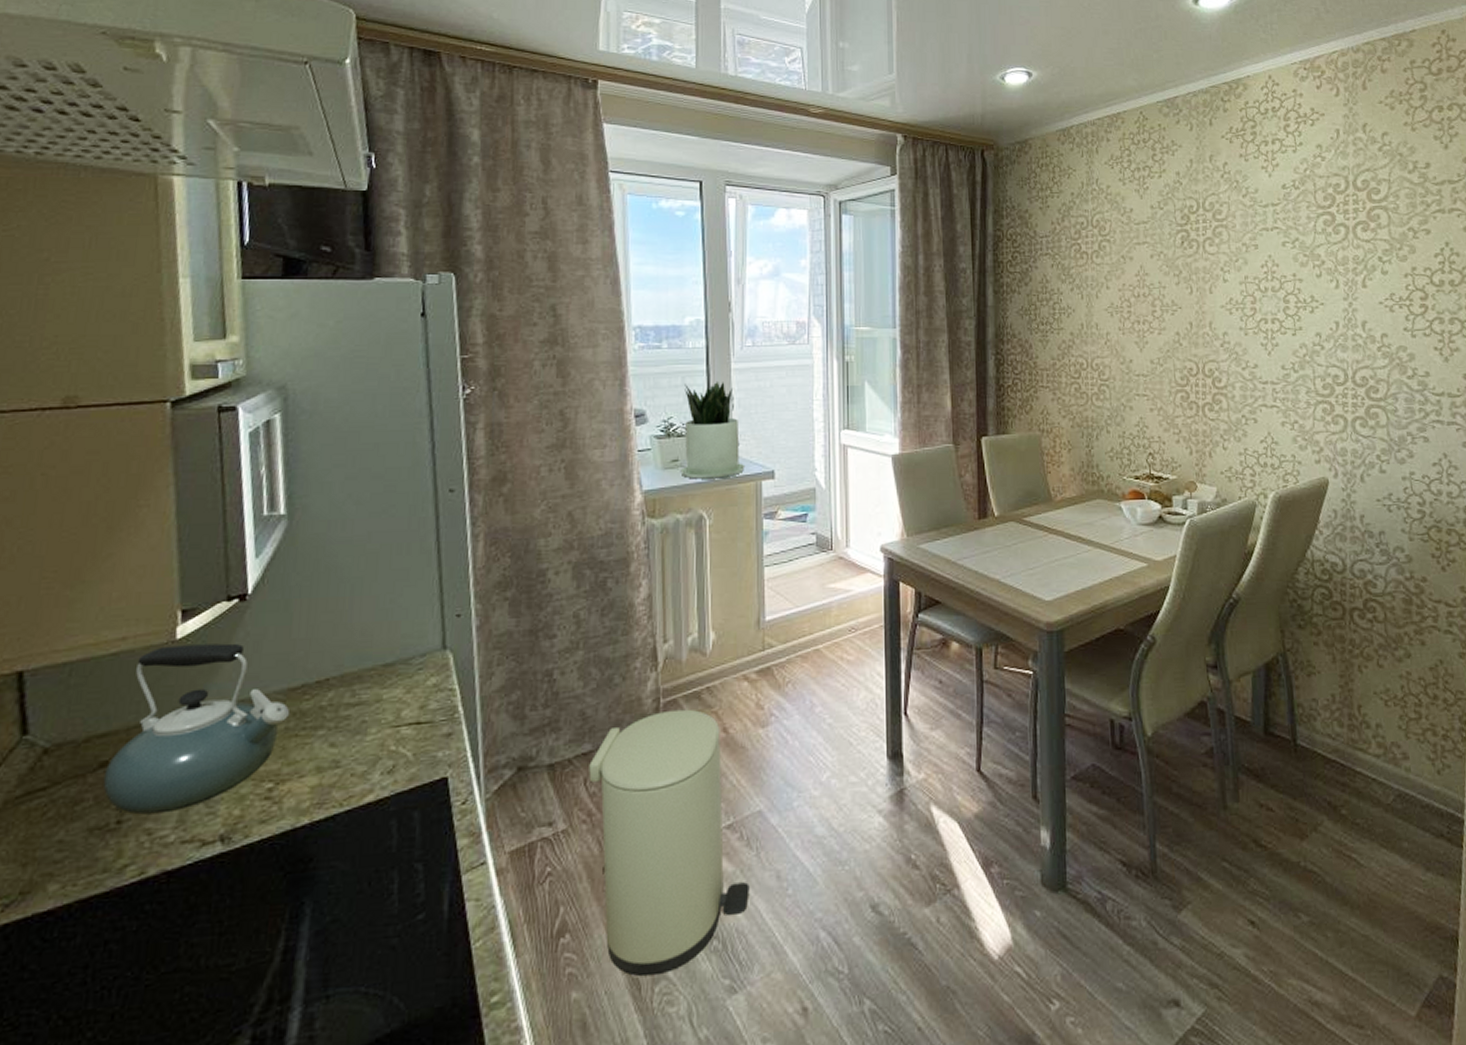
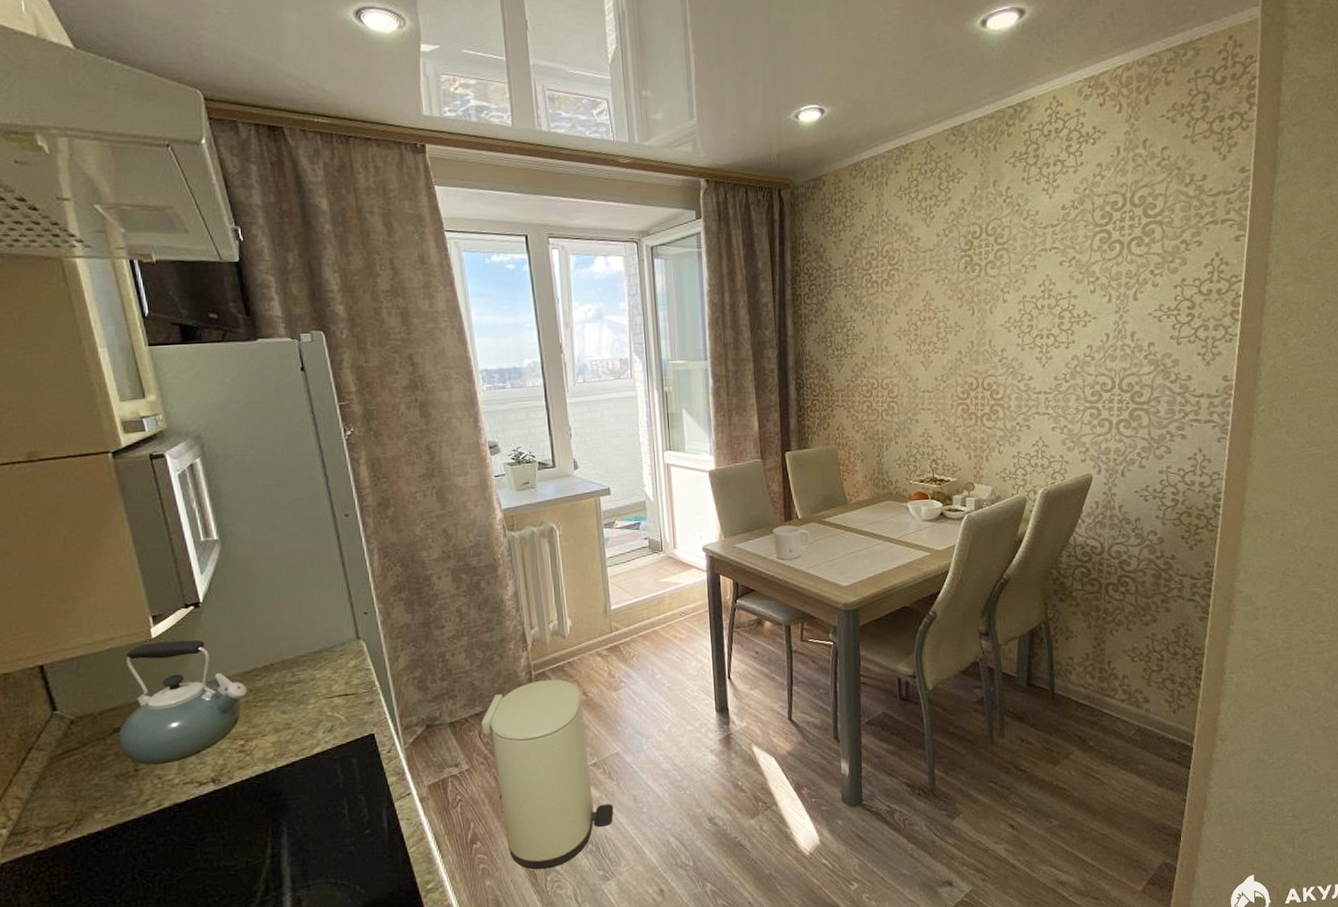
planter: present [680,380,745,479] -> none [528,414,585,498]
mug: none [964,524,1009,566] -> present [772,525,811,560]

